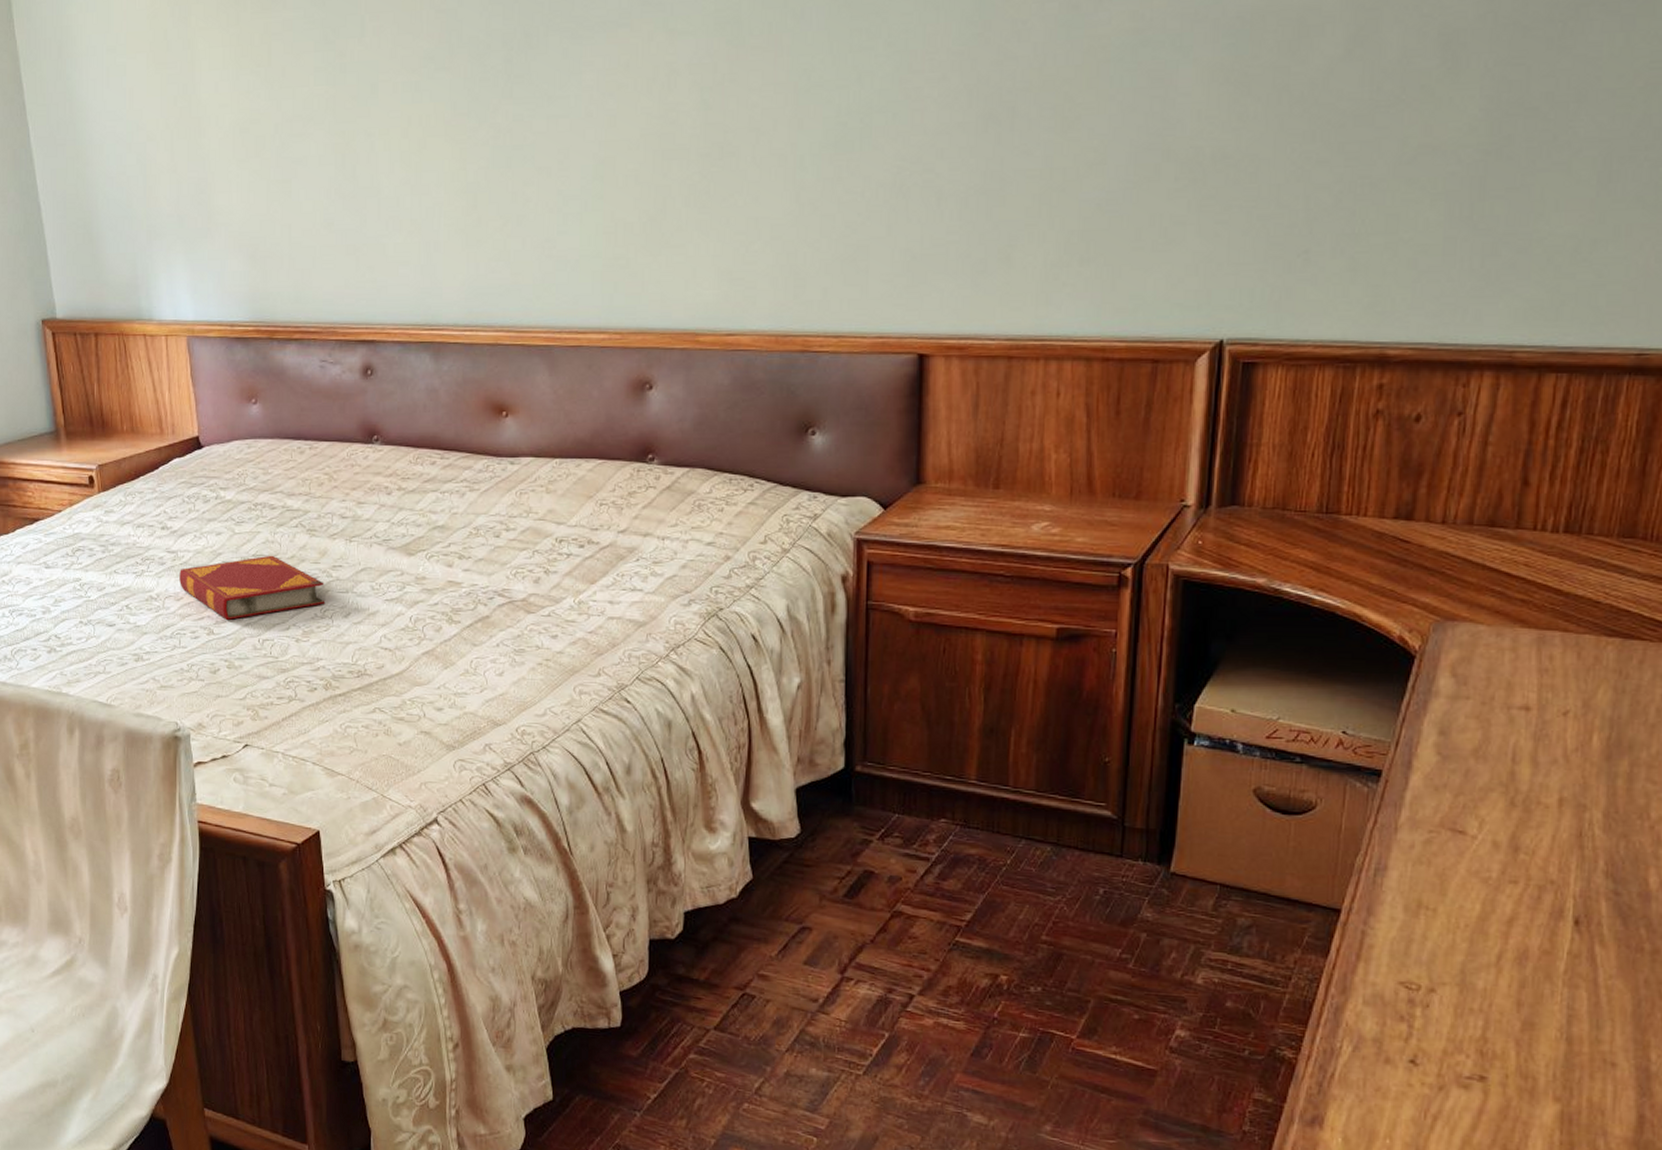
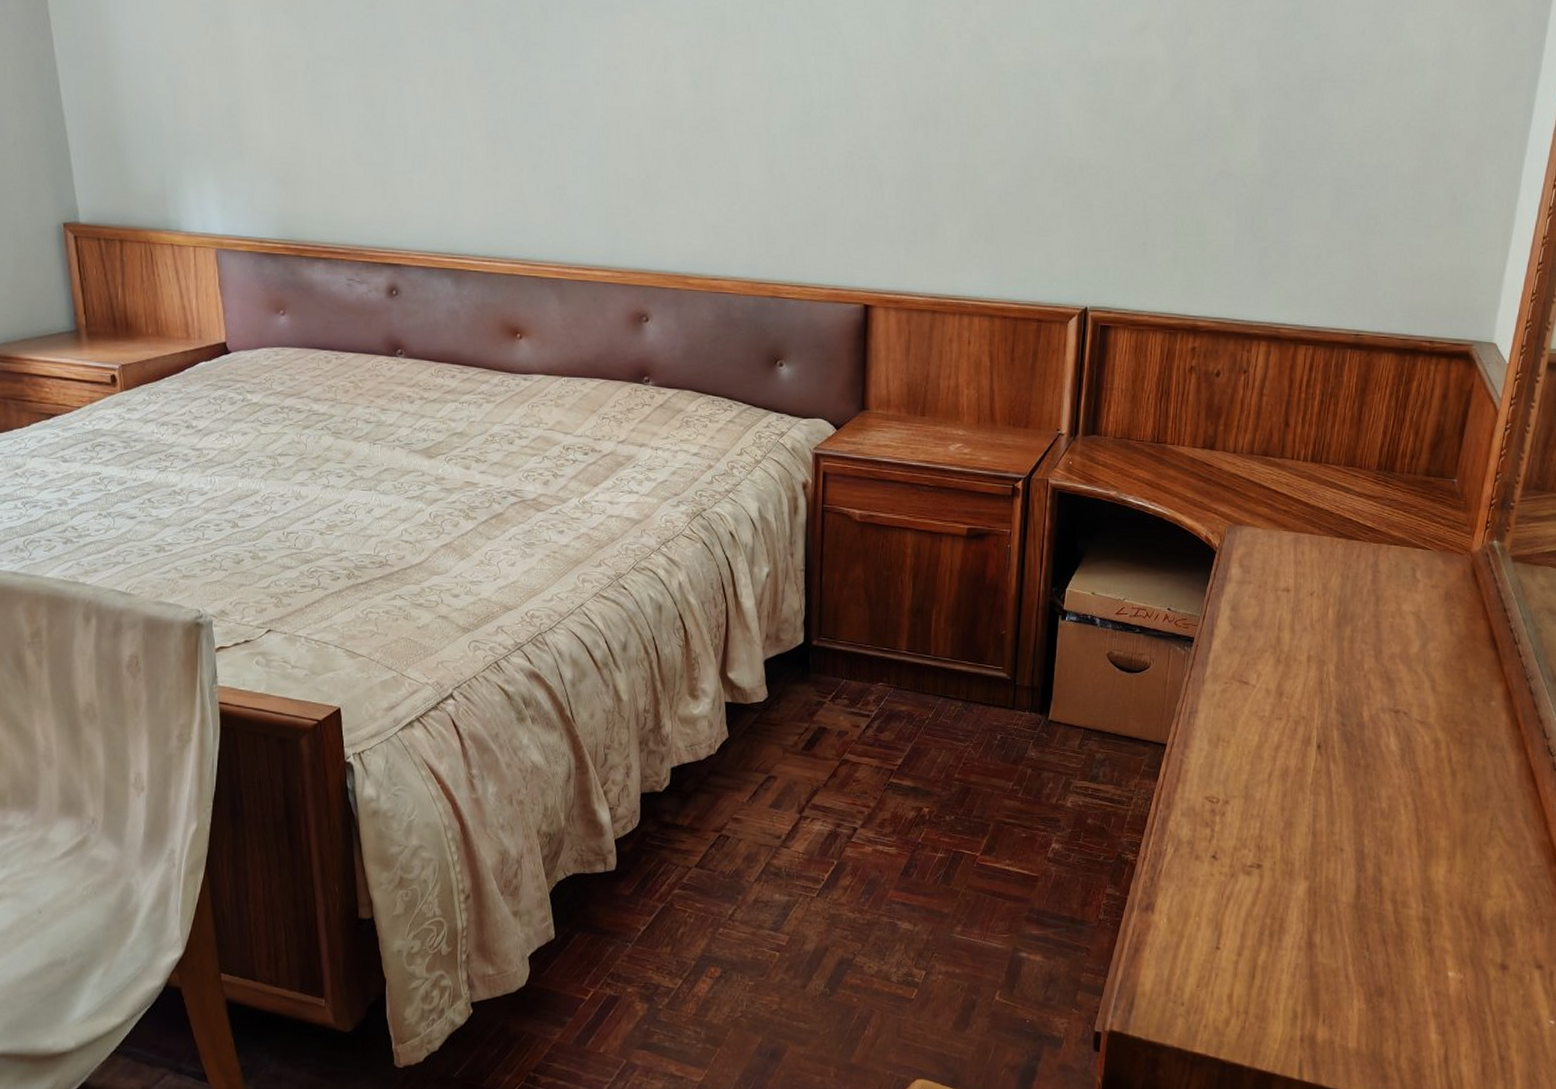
hardback book: present [179,555,326,620] -> none [204,454,349,514]

